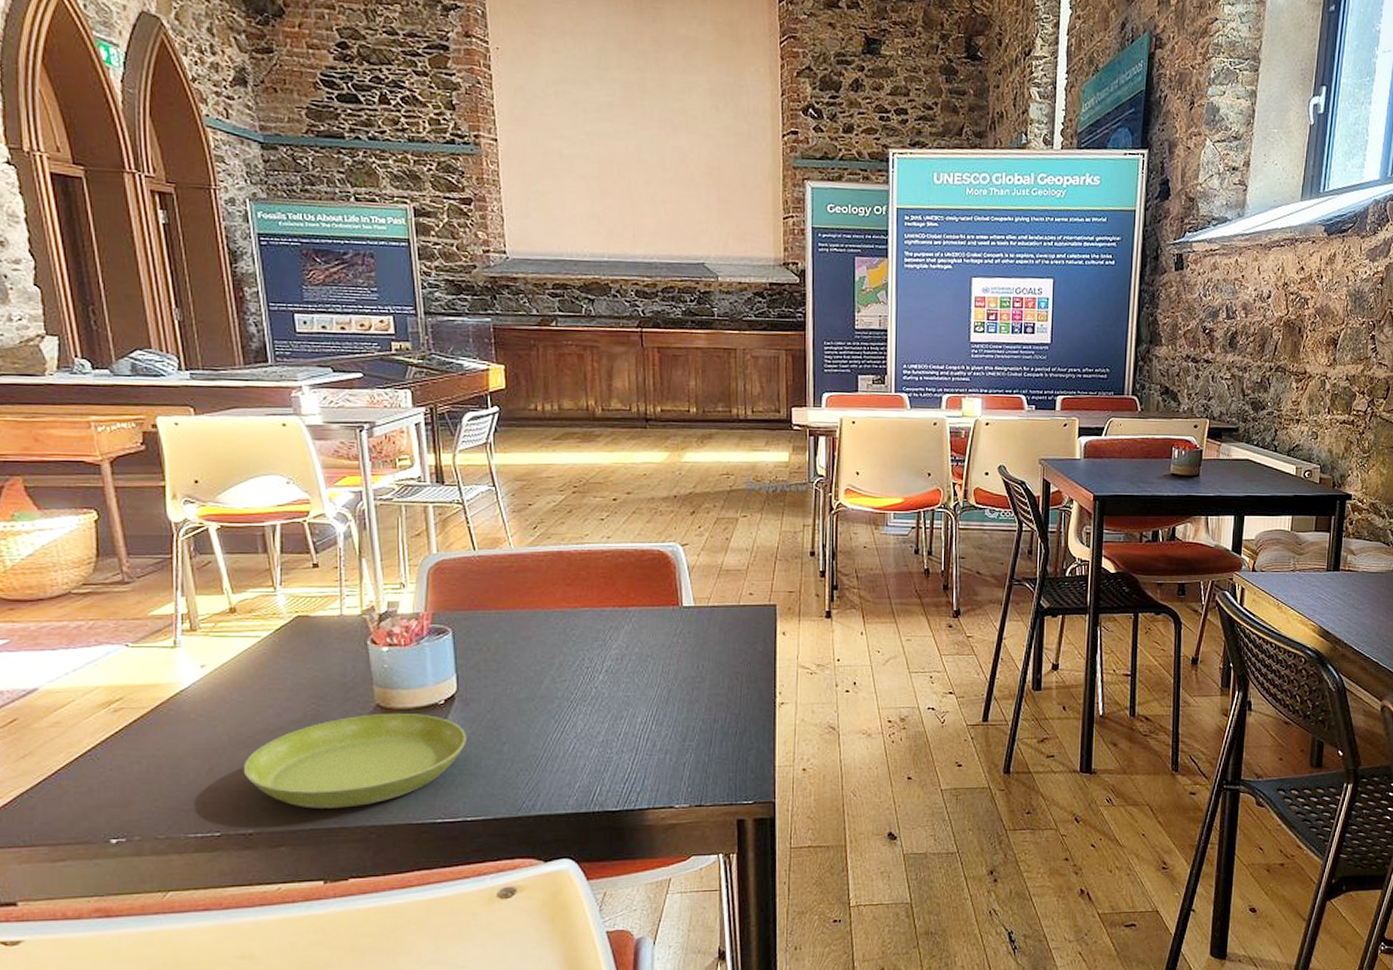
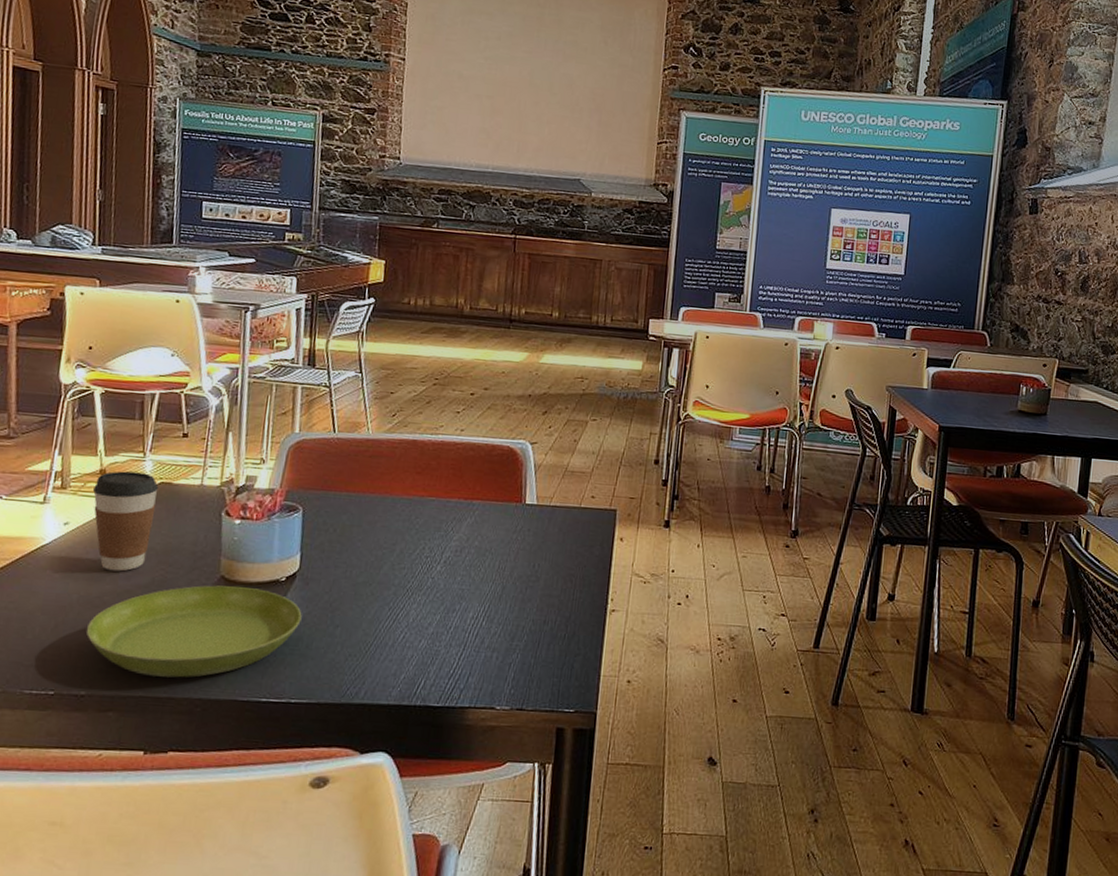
coffee cup: none [226,608,296,709] -> present [93,471,159,572]

